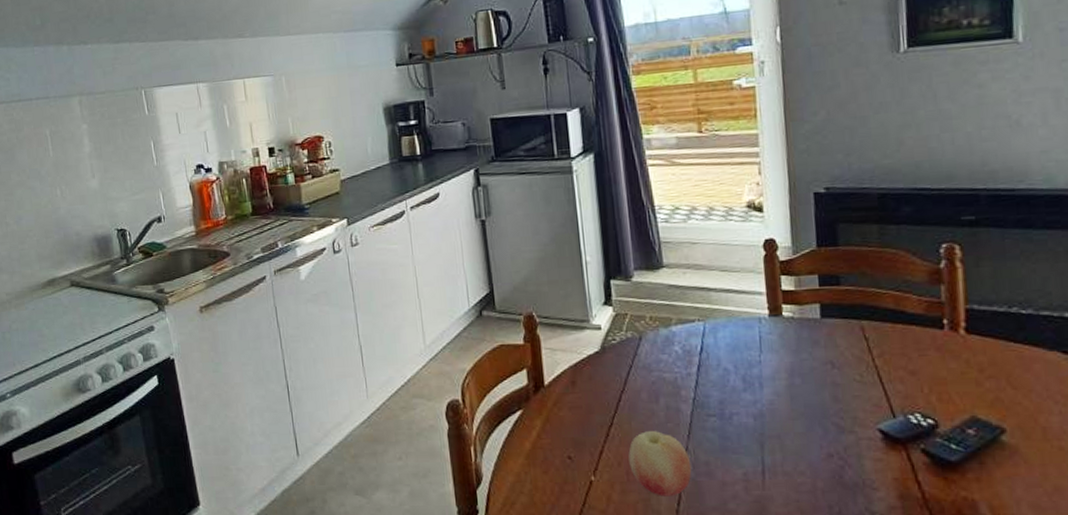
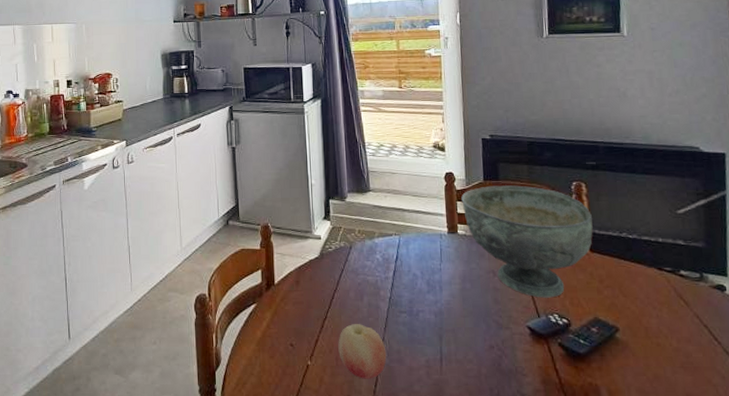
decorative bowl: none [786,251,971,394] -> present [461,185,593,298]

